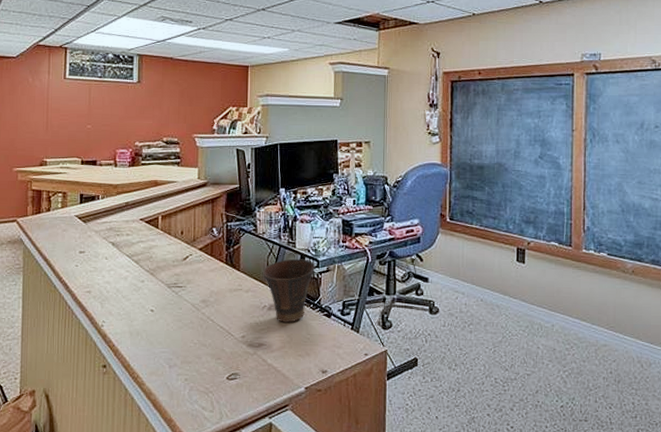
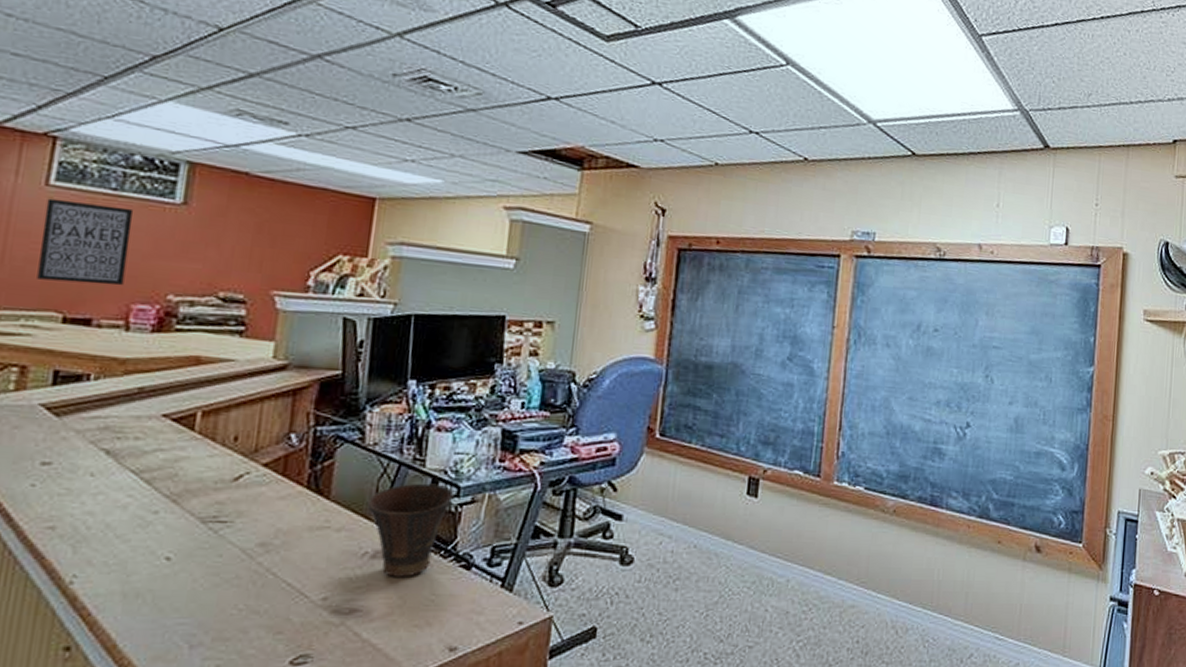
wall art: none [65,87,112,139] -> present [37,198,134,286]

